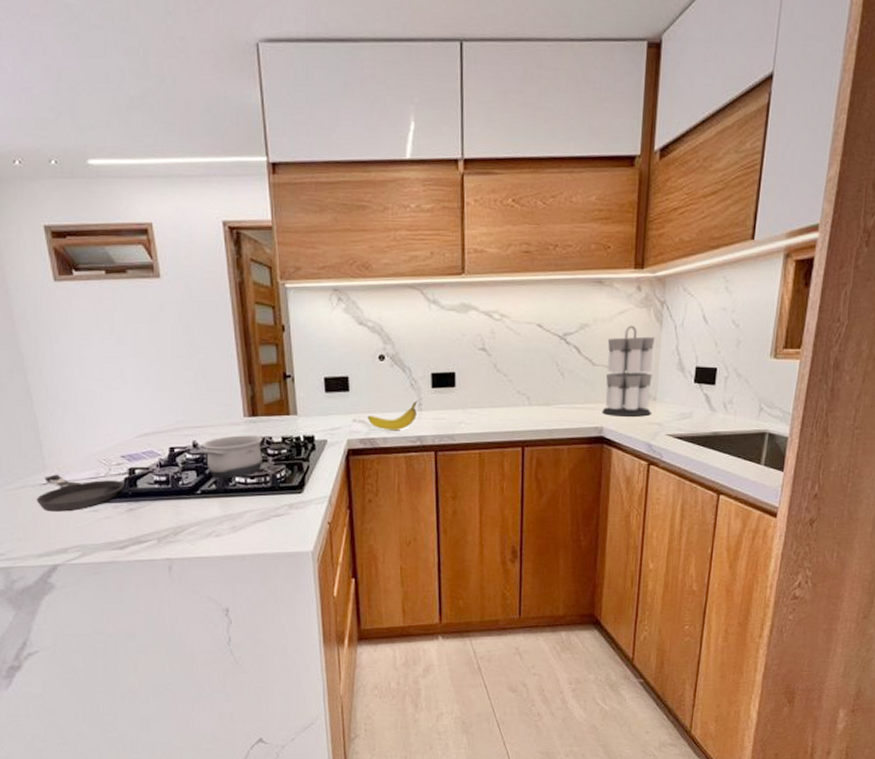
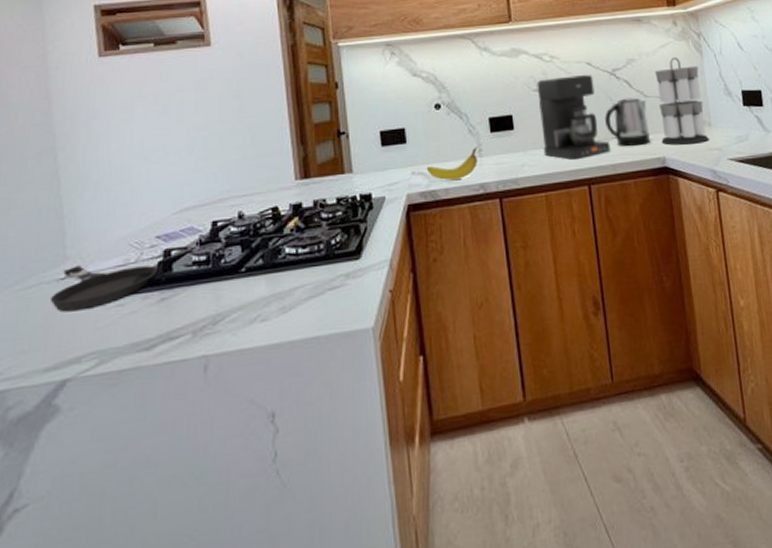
cooking pot: present [200,435,263,479] -> none [247,198,317,252]
coffee maker: none [482,337,550,421] -> present [537,75,611,159]
kettle: none [548,364,594,414] -> present [605,97,651,147]

